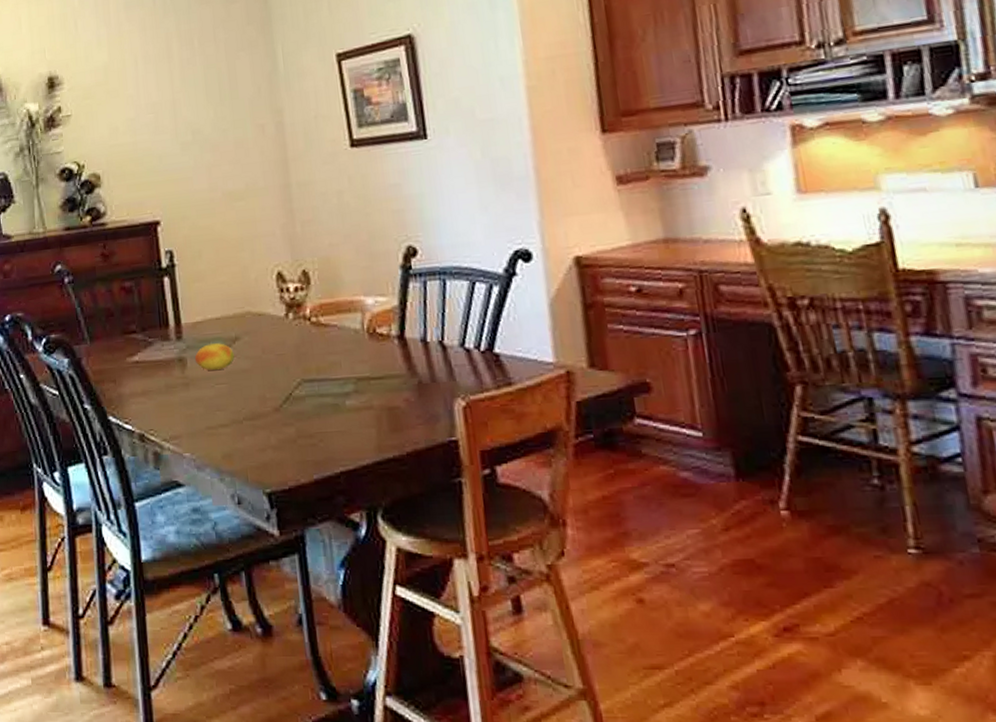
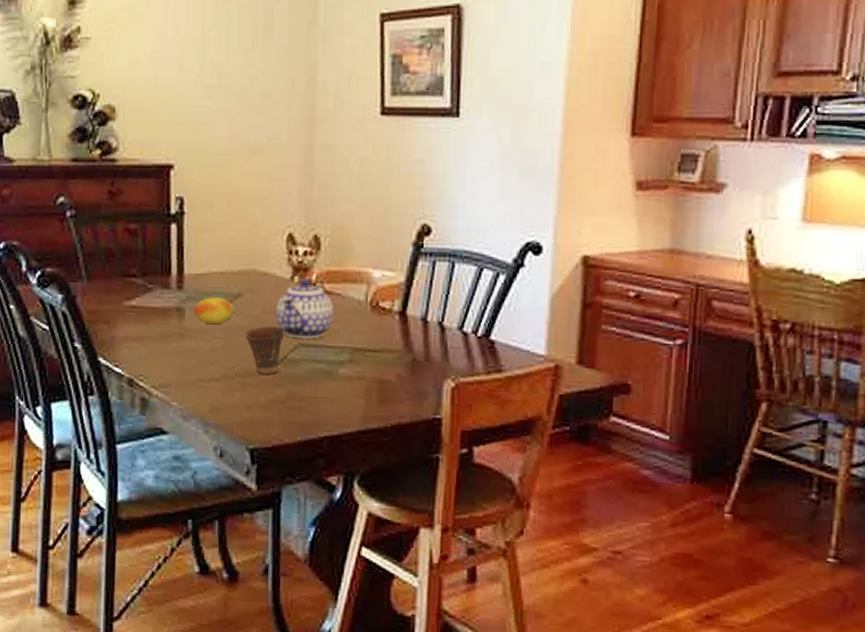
cup: none [247,365,287,415] -> present [245,326,285,375]
teapot: none [274,313,333,375] -> present [275,278,334,339]

